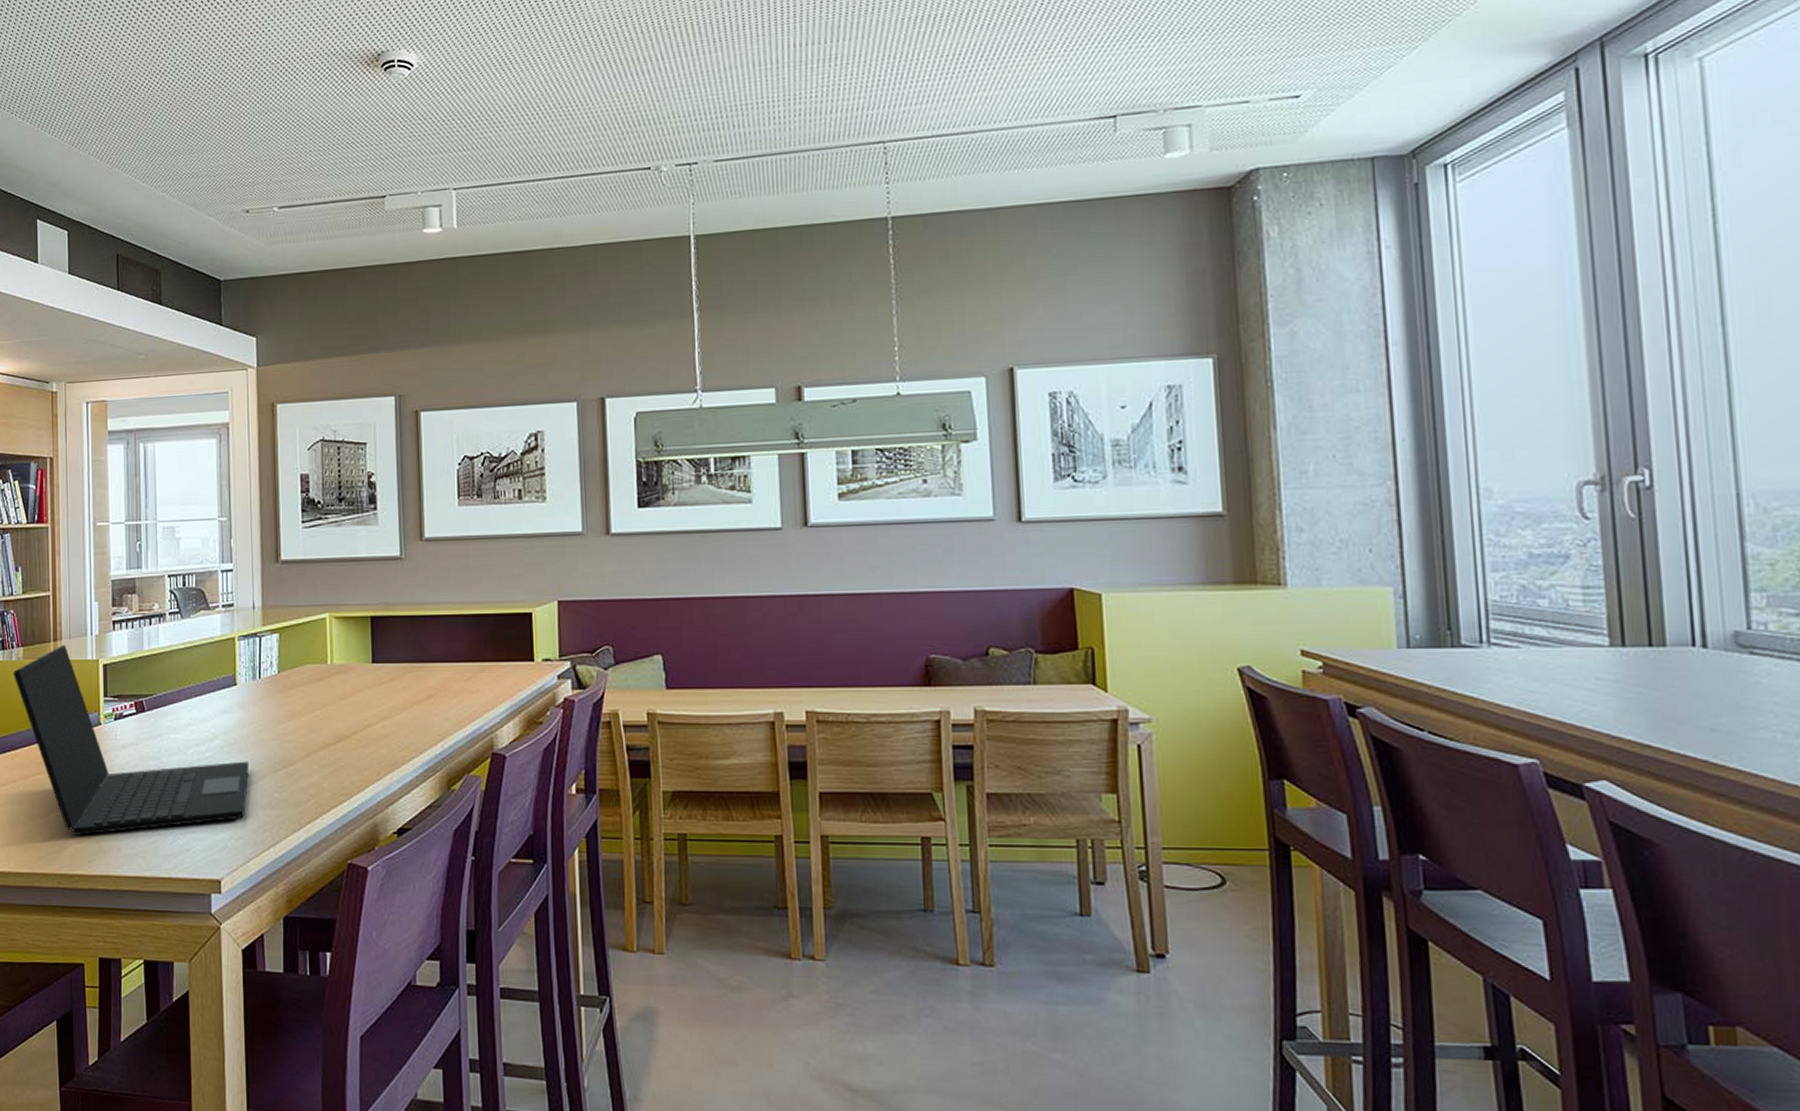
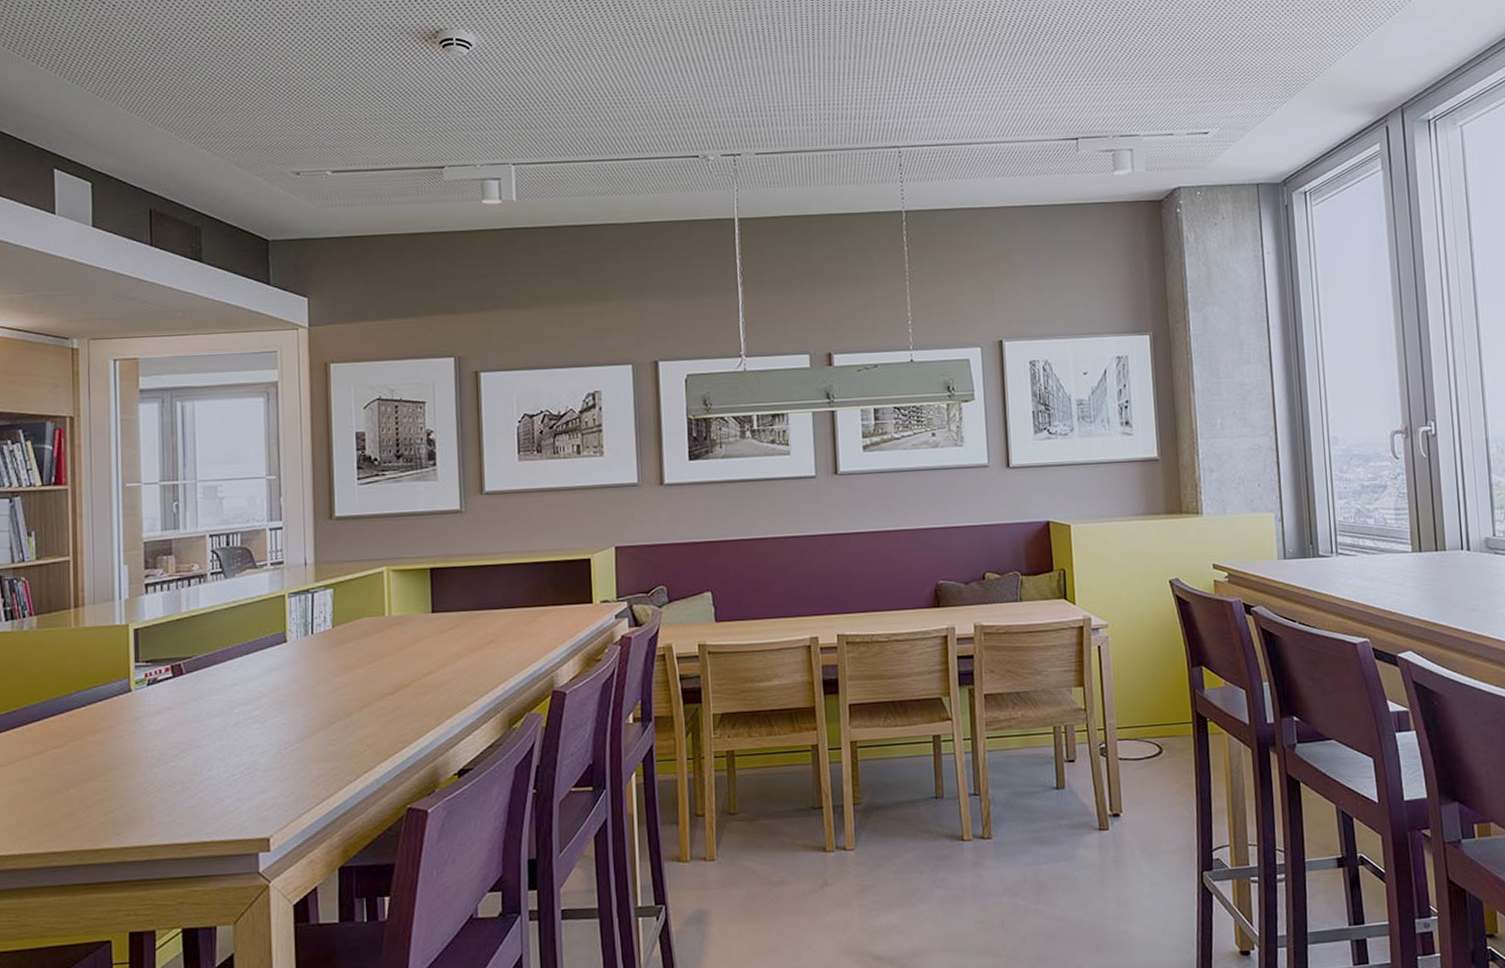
laptop: present [13,644,249,835] -> none [25,611,301,808]

